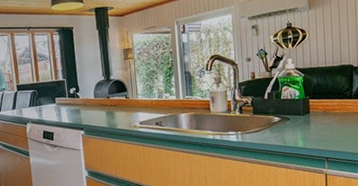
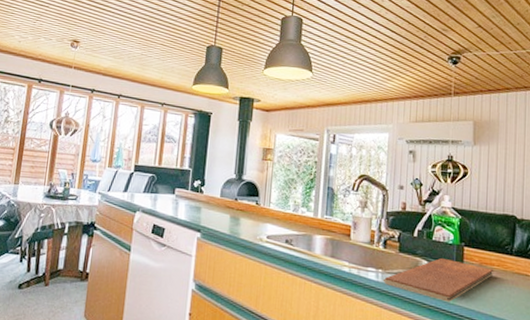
chopping board: none [242,112,337,148] -> present [382,257,494,302]

